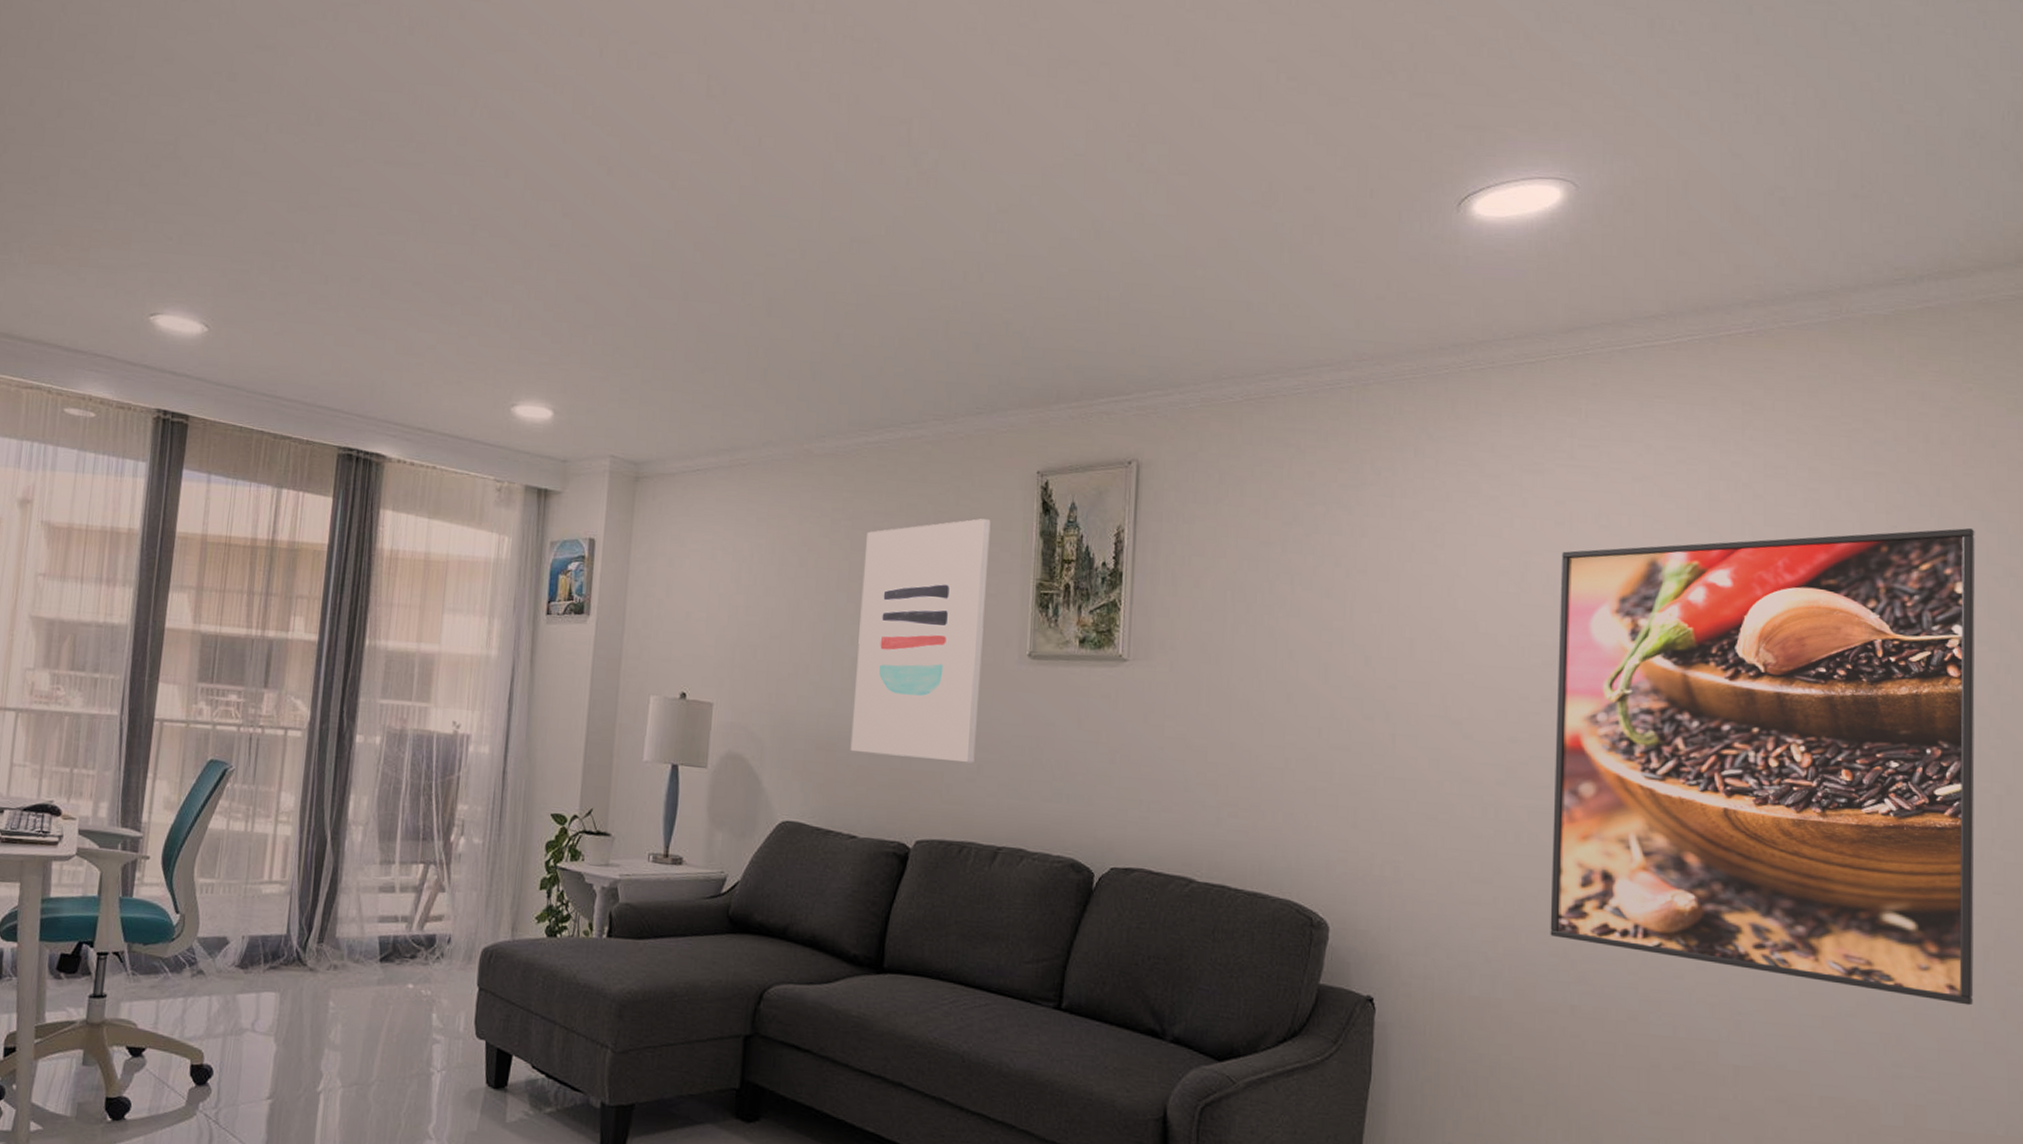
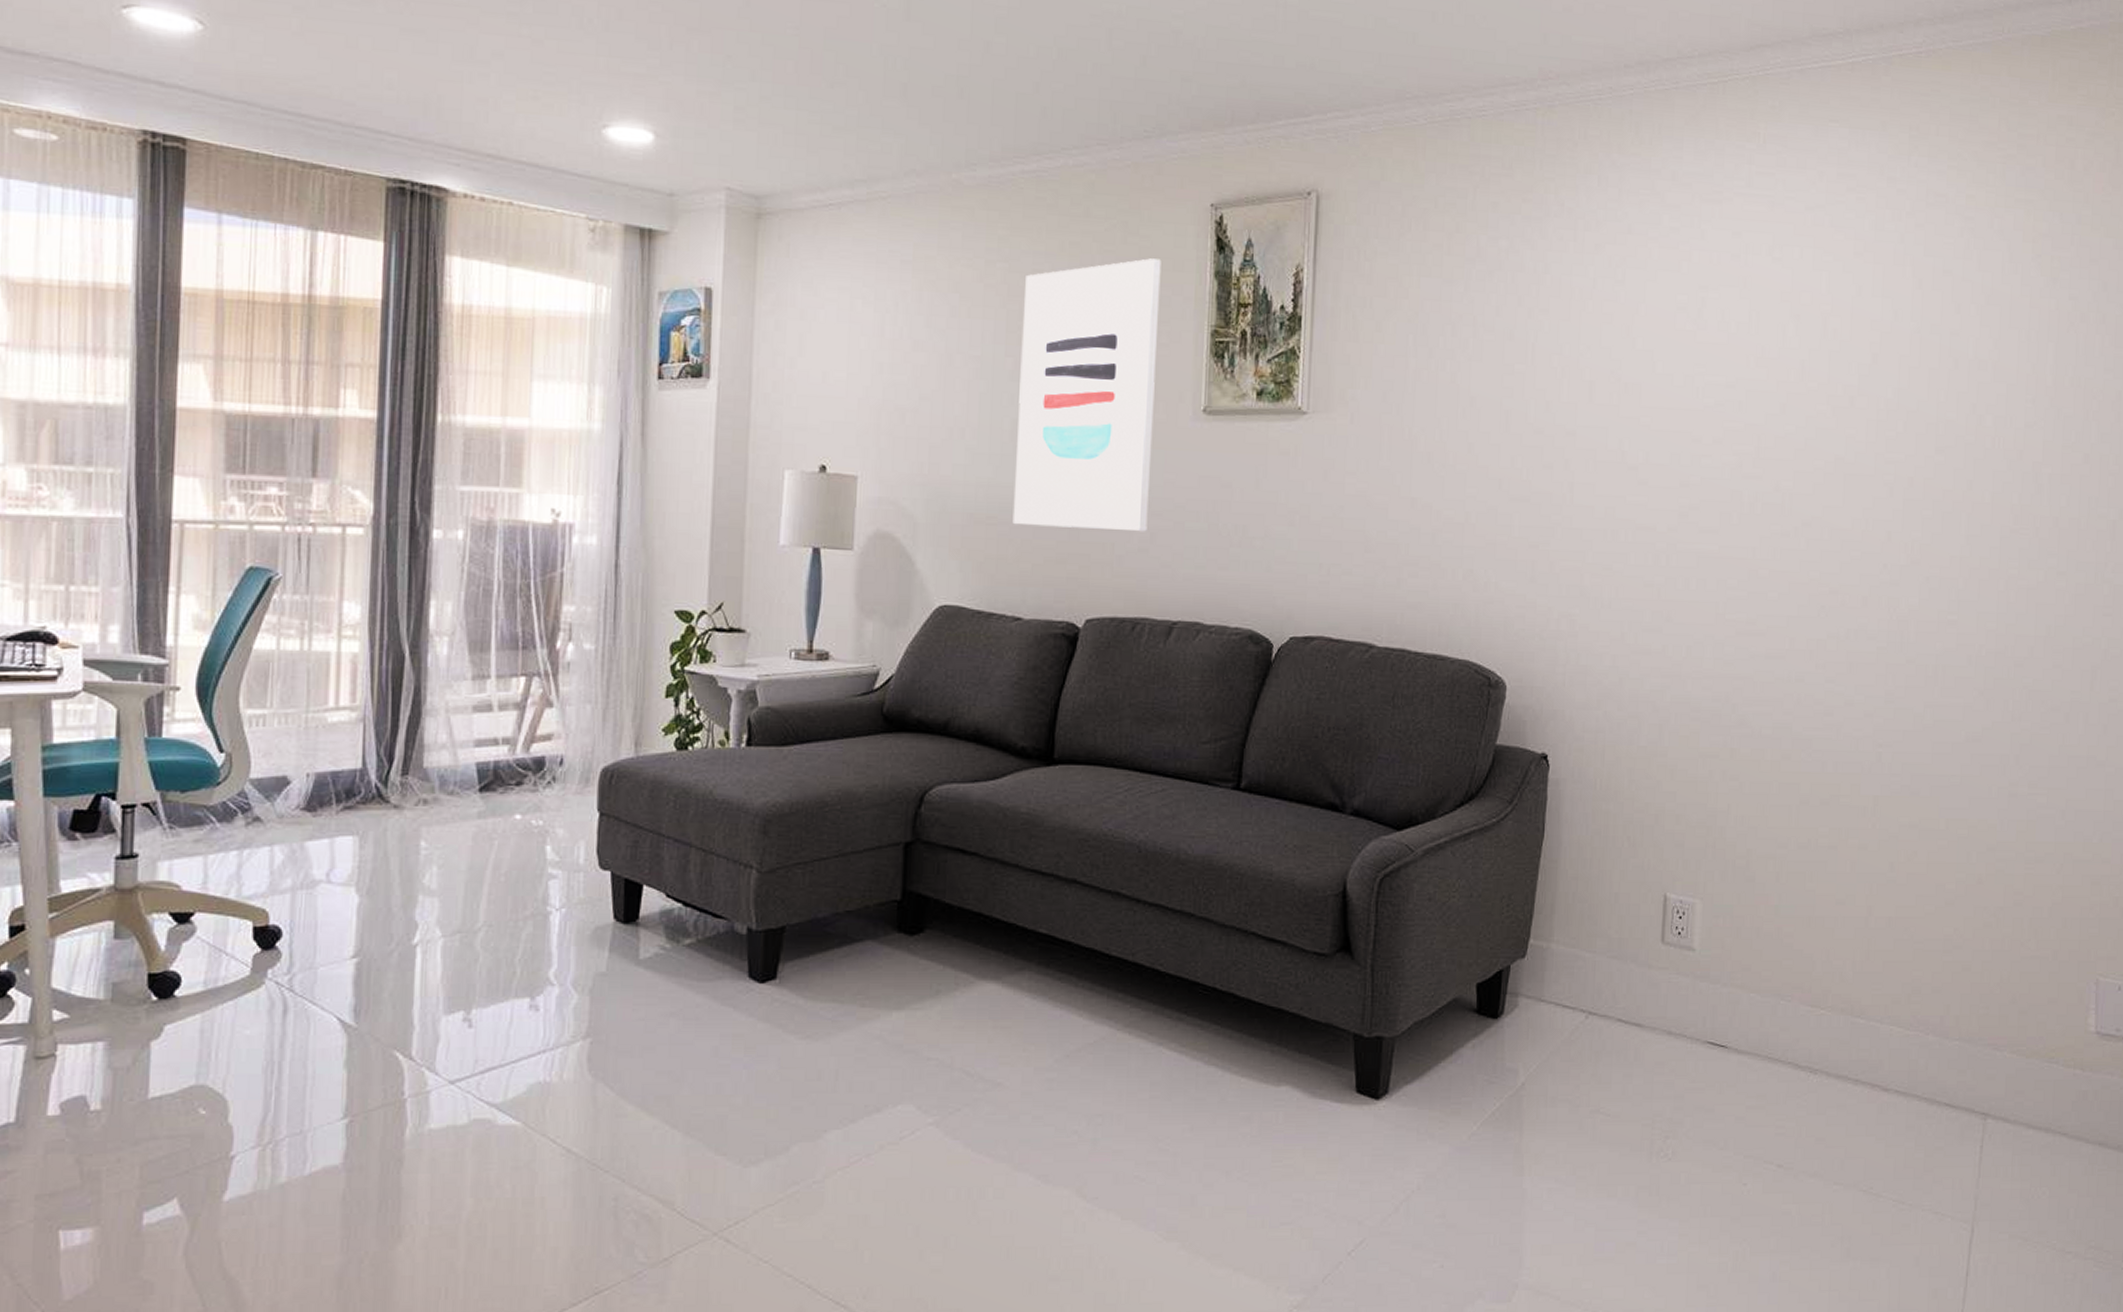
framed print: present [1550,527,1976,1006] -> none [1714,255,2109,723]

